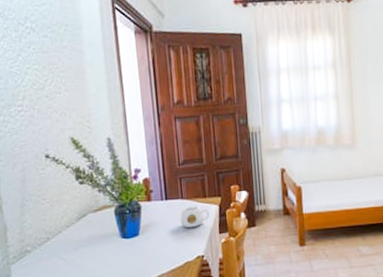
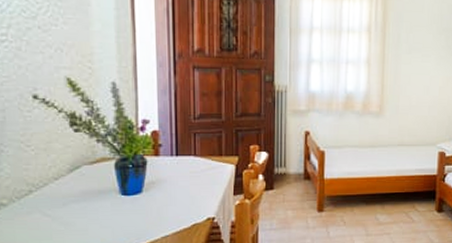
mug: present [180,206,210,228] -> none [191,165,225,188]

